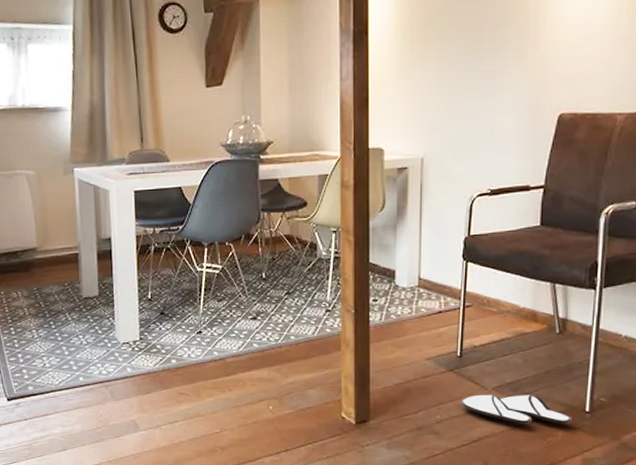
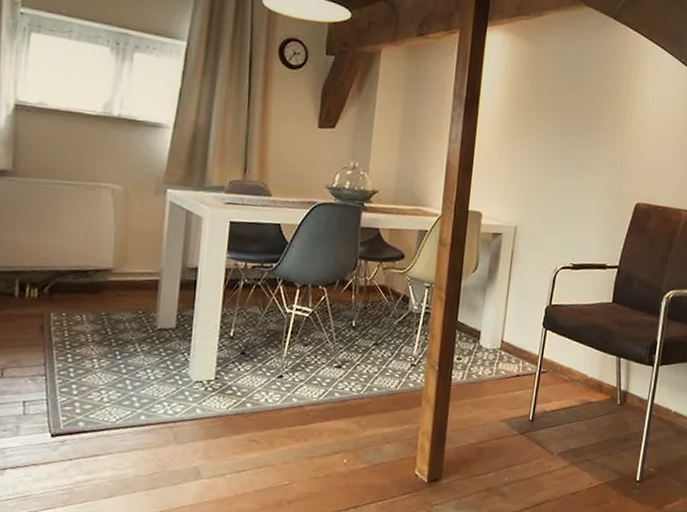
slippers: present [460,394,573,424] -> none [527,459,625,492]

